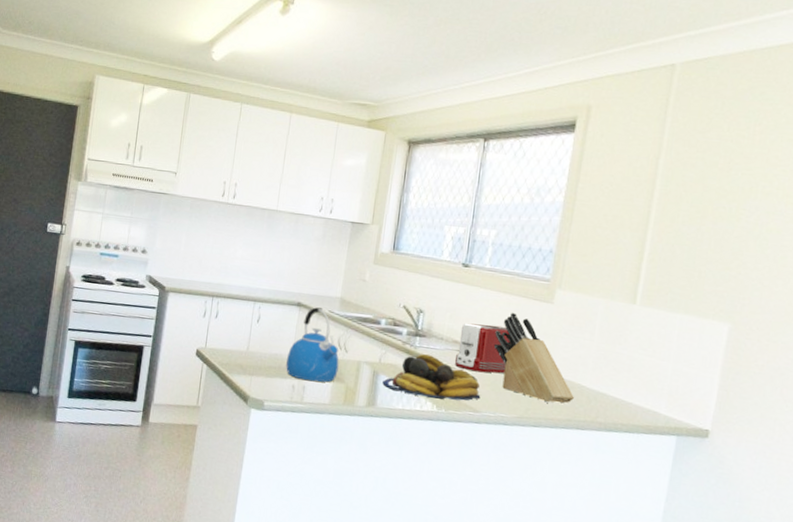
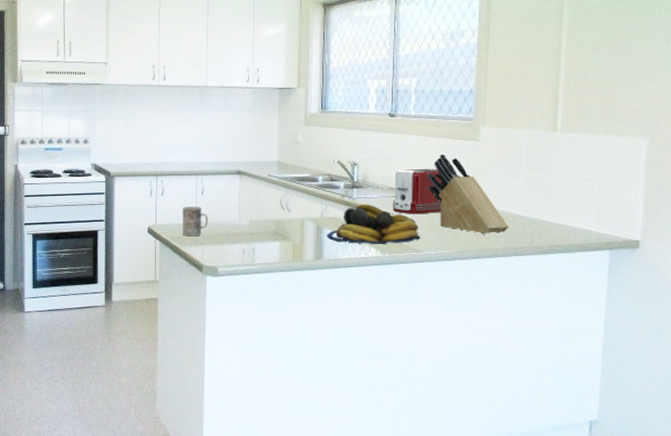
mug: none [232,332,261,366] -> present [182,206,209,237]
kettle: present [286,307,339,383] -> none [234,173,284,243]

